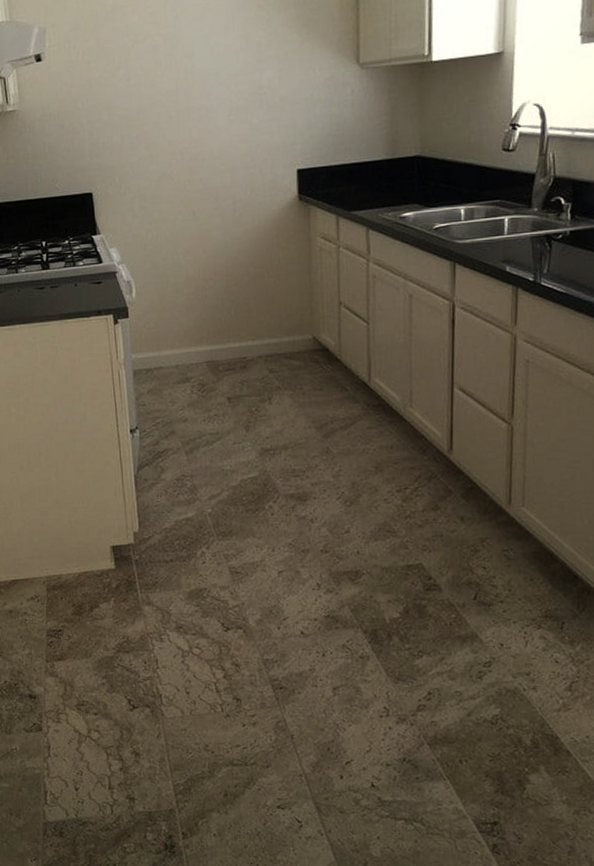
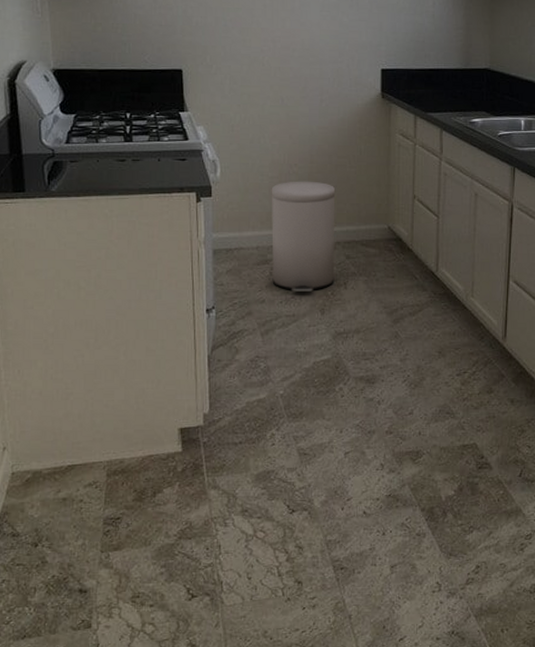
pedal bin: none [187,294,258,410] -> present [271,181,336,293]

